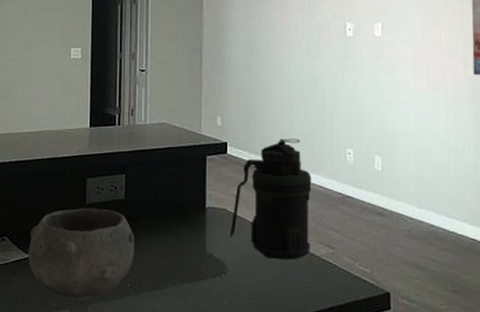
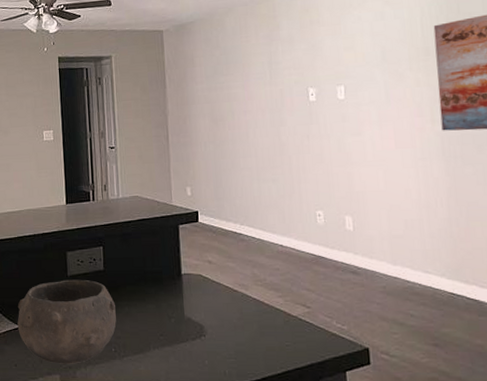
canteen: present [229,138,312,260] -> none [206,204,287,321]

